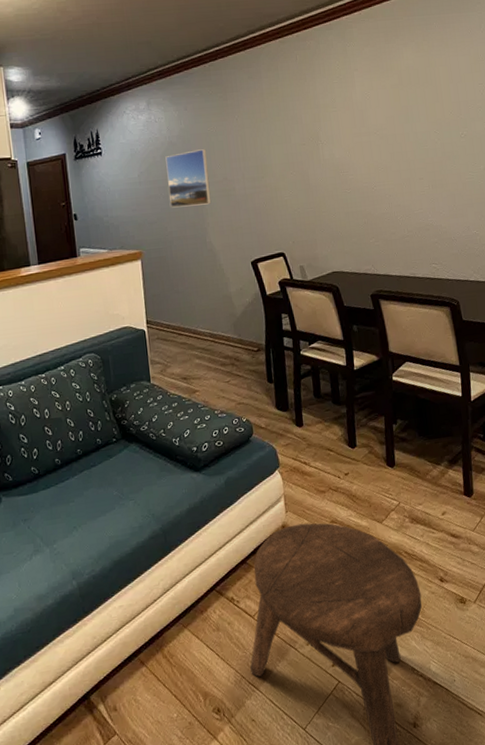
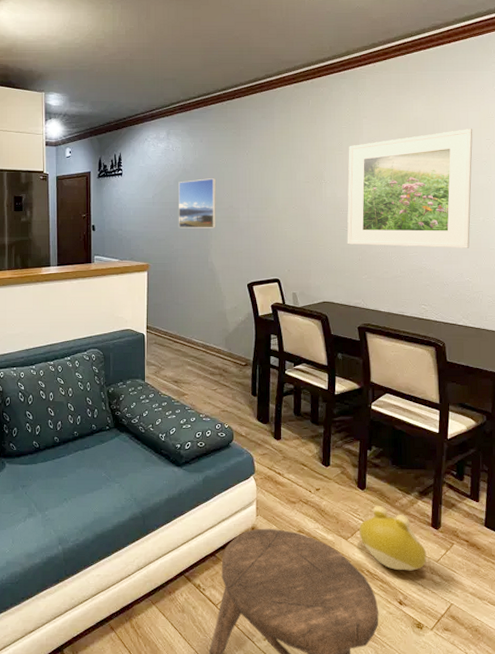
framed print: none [342,74,474,208] -> present [347,129,473,248]
plush toy: none [392,481,463,547] -> present [358,505,427,571]

